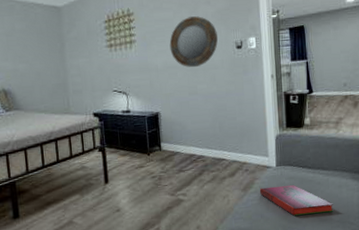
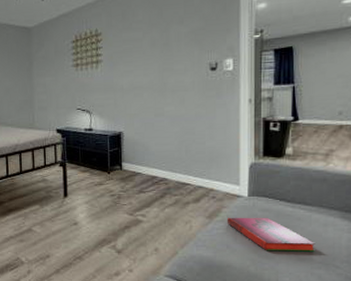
home mirror: present [169,16,218,68] -> none [137,36,189,89]

